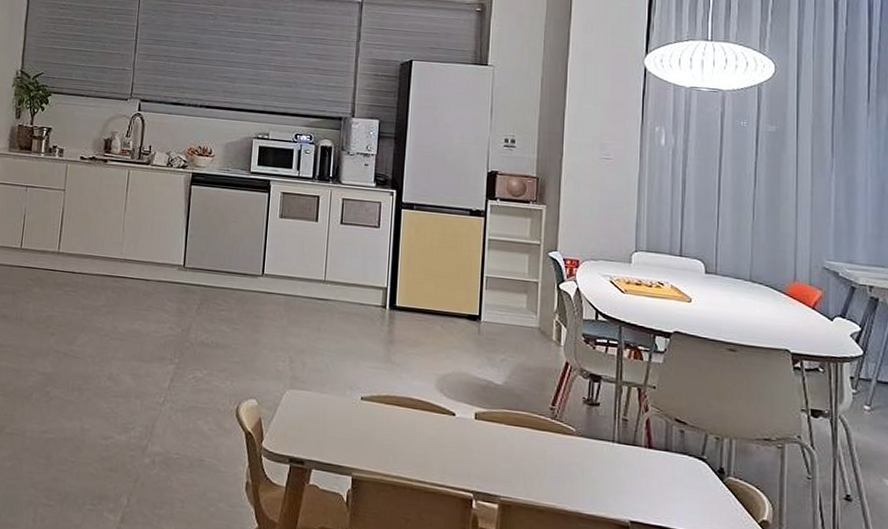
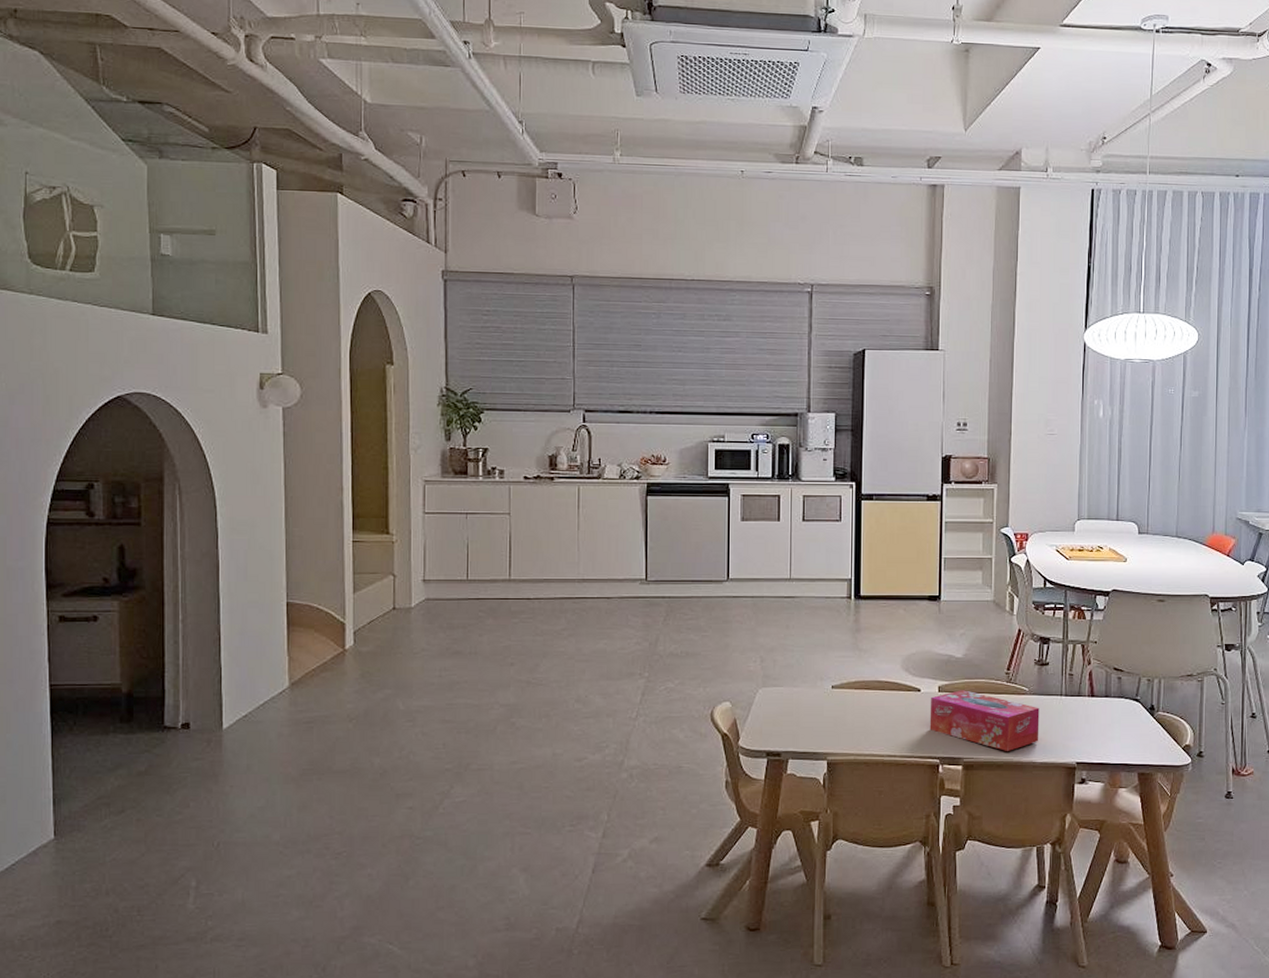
tissue box: none [463,420,588,496] -> present [929,690,1040,751]

